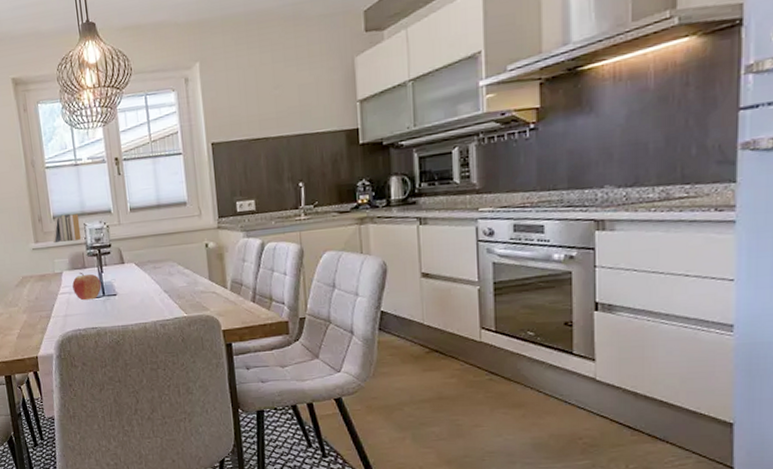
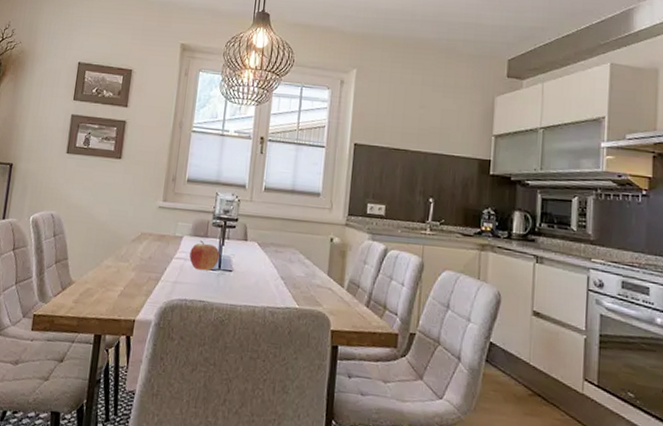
books: present [53,213,82,244] -> none [182,179,214,209]

